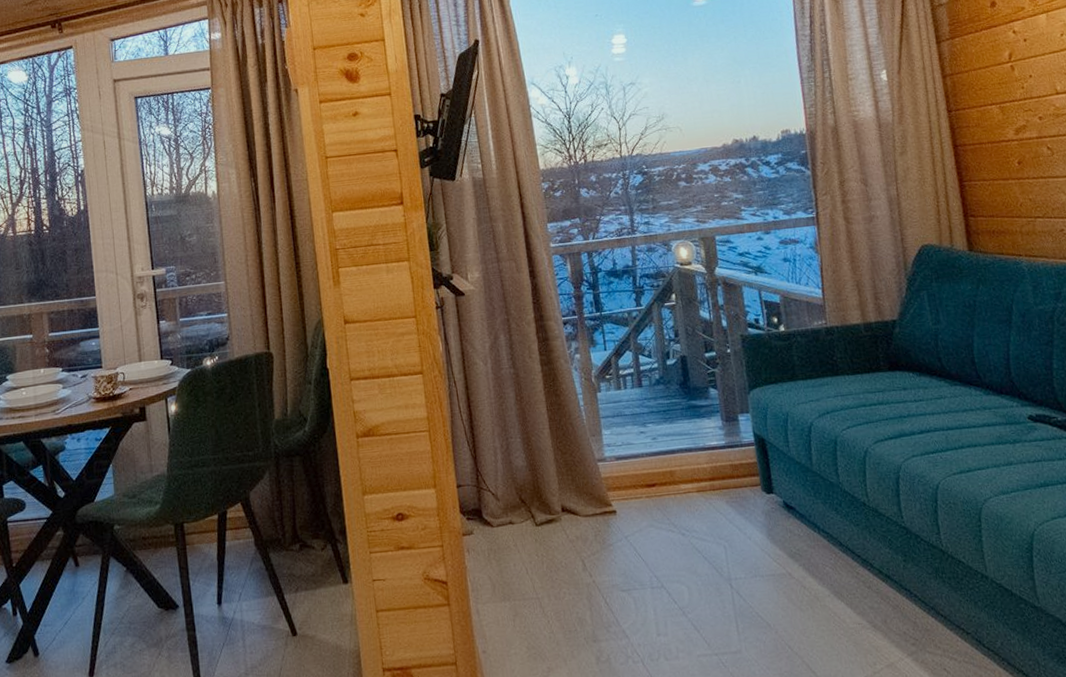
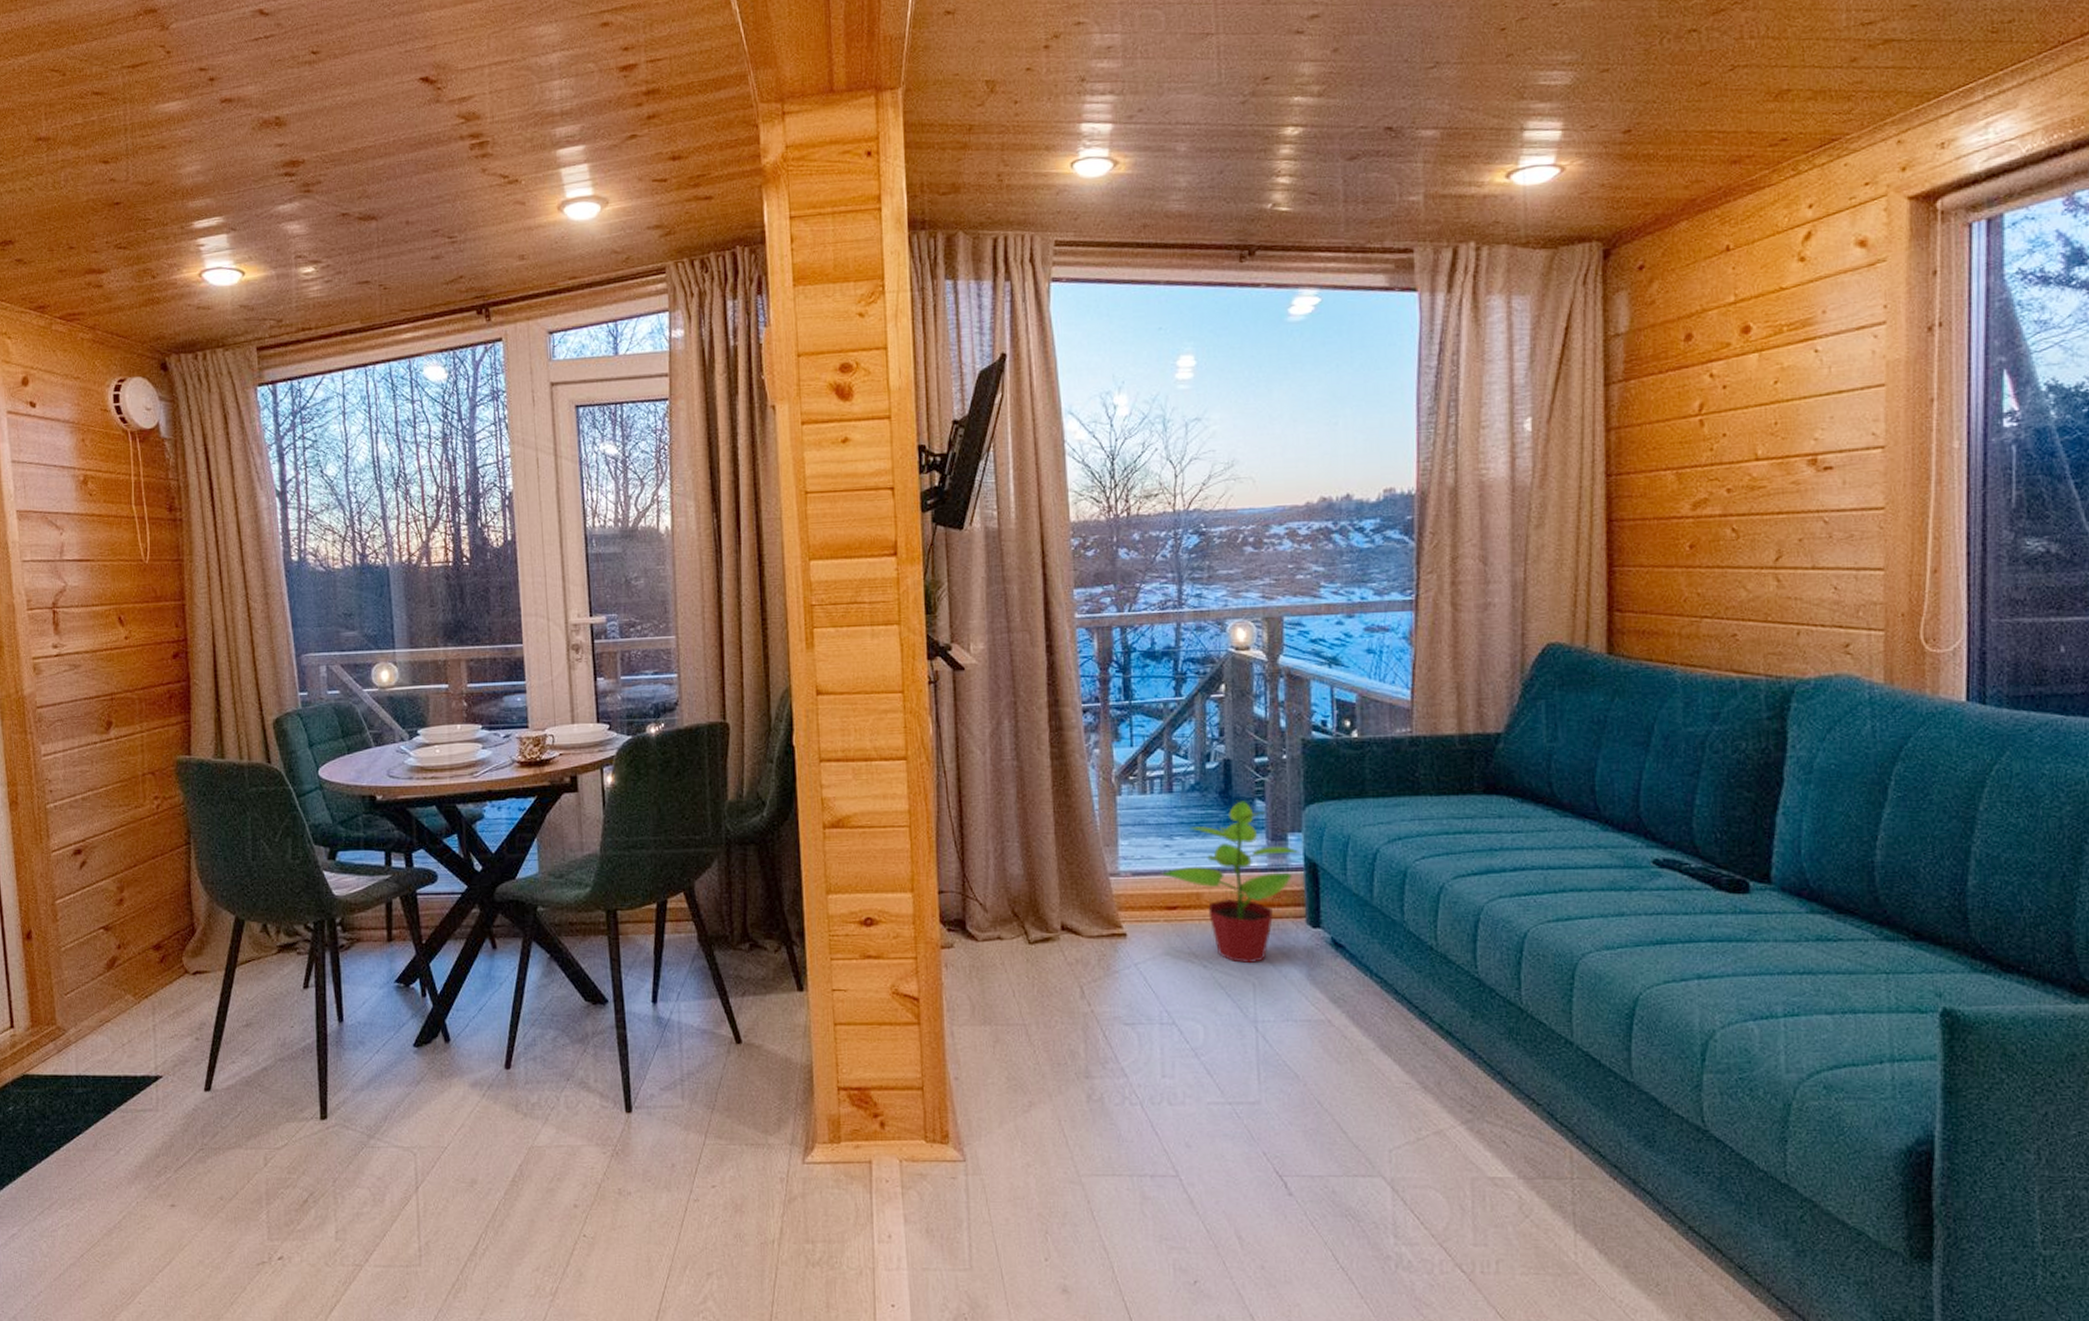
potted plant: none [640,389,750,529] -> present [1162,799,1300,963]

